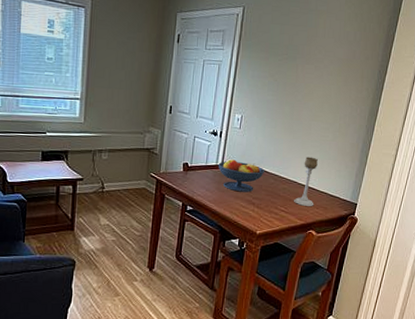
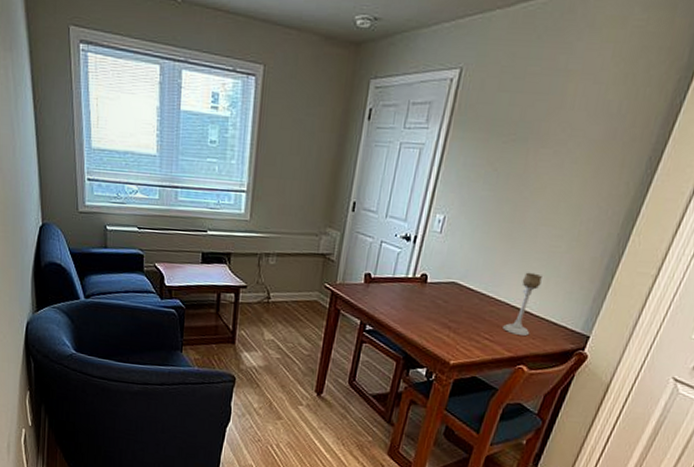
fruit bowl: present [218,159,264,192] -> none [408,271,468,313]

